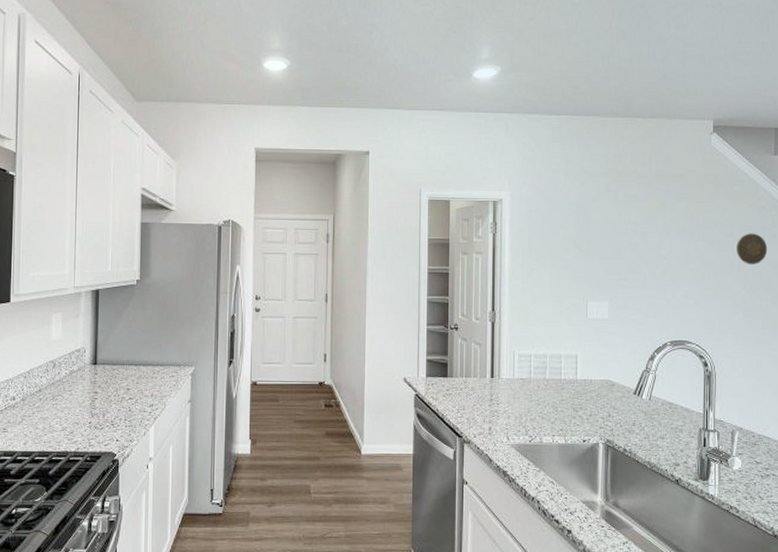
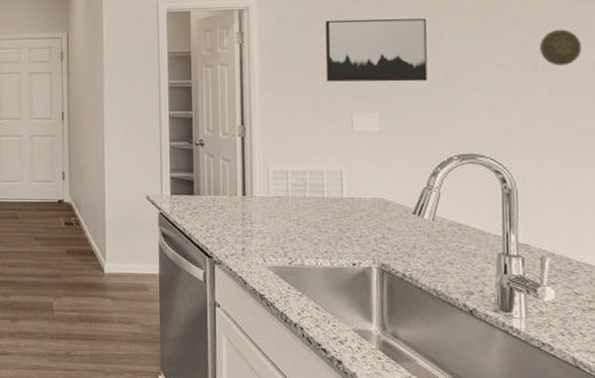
wall art: none [566,215,649,275] -> present [325,18,427,82]

